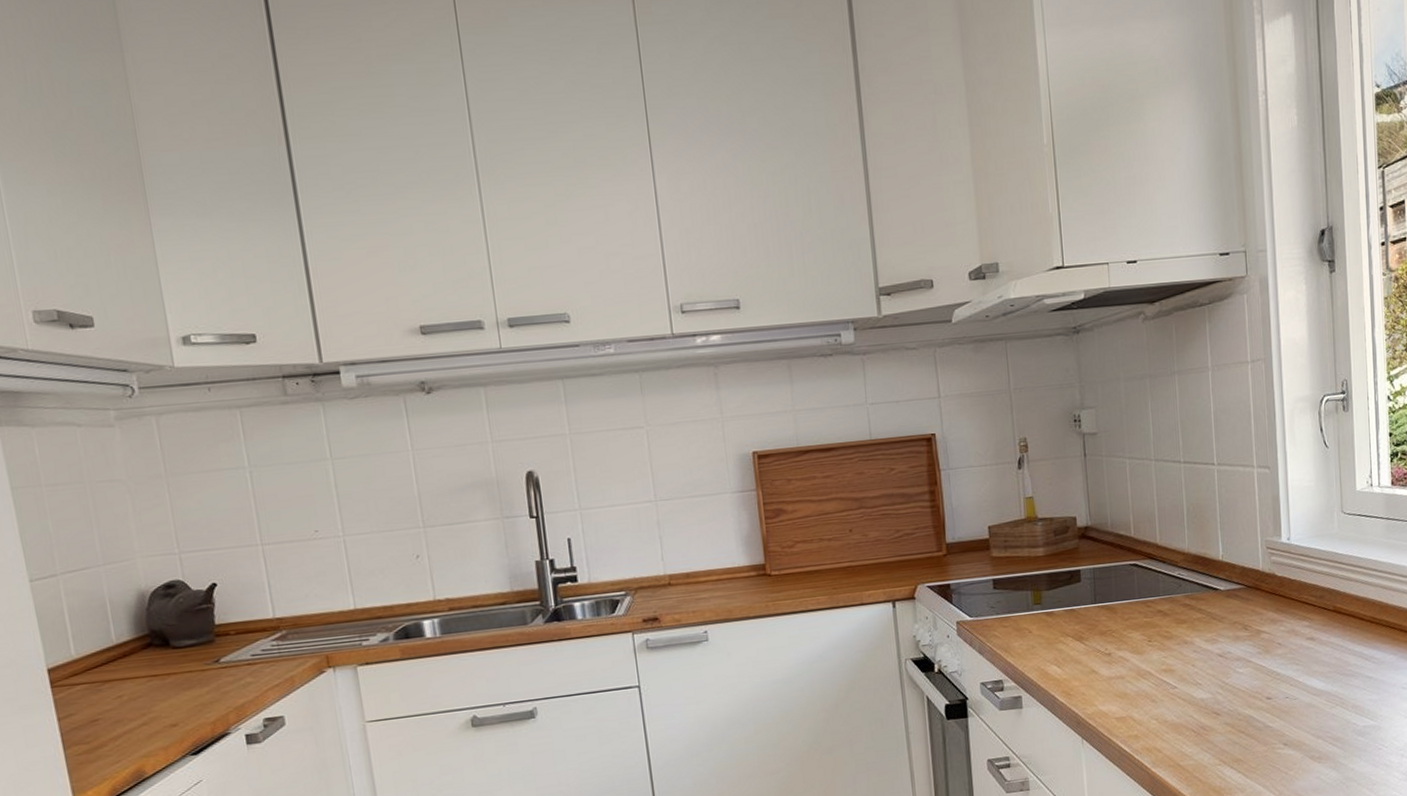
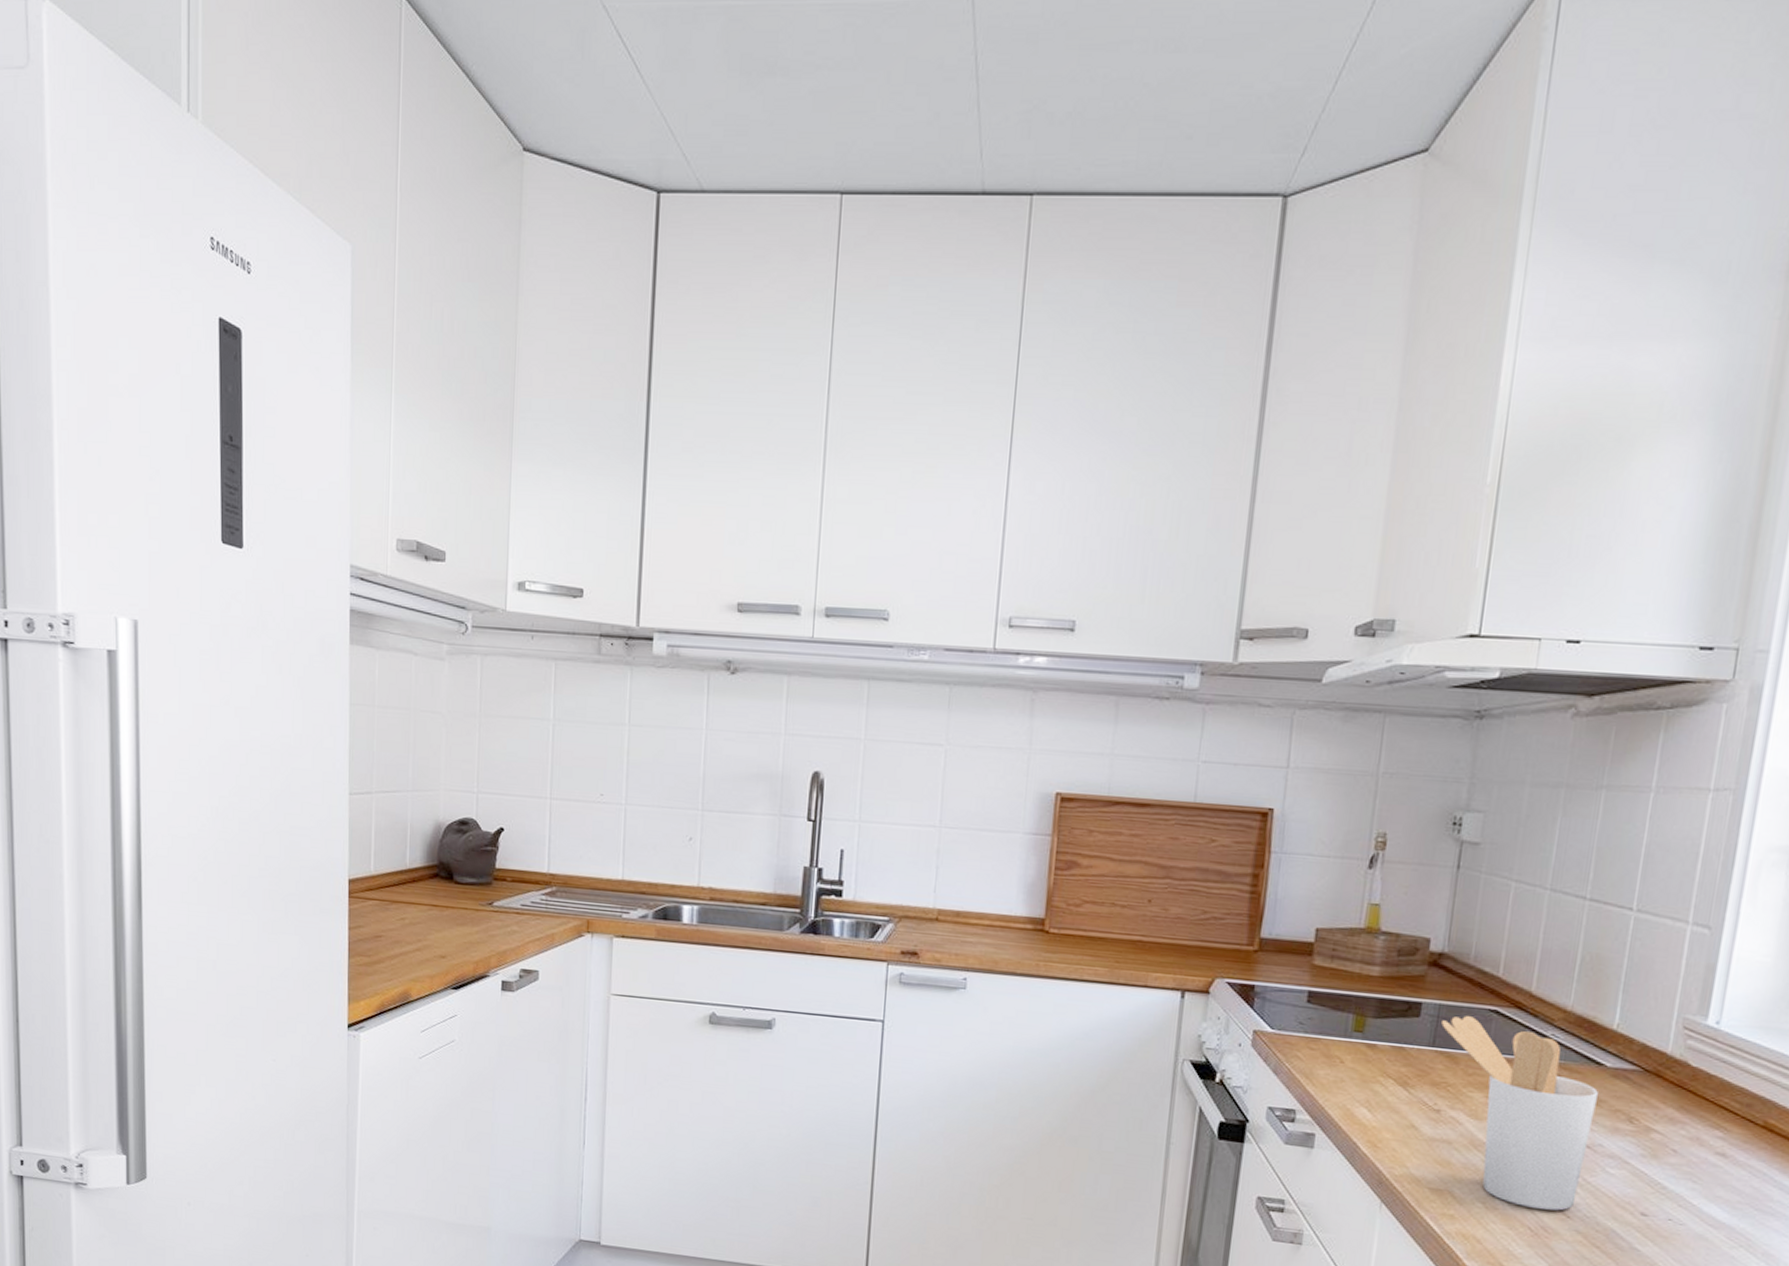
utensil holder: none [1097,573,1221,715] -> present [1440,1016,1598,1211]

